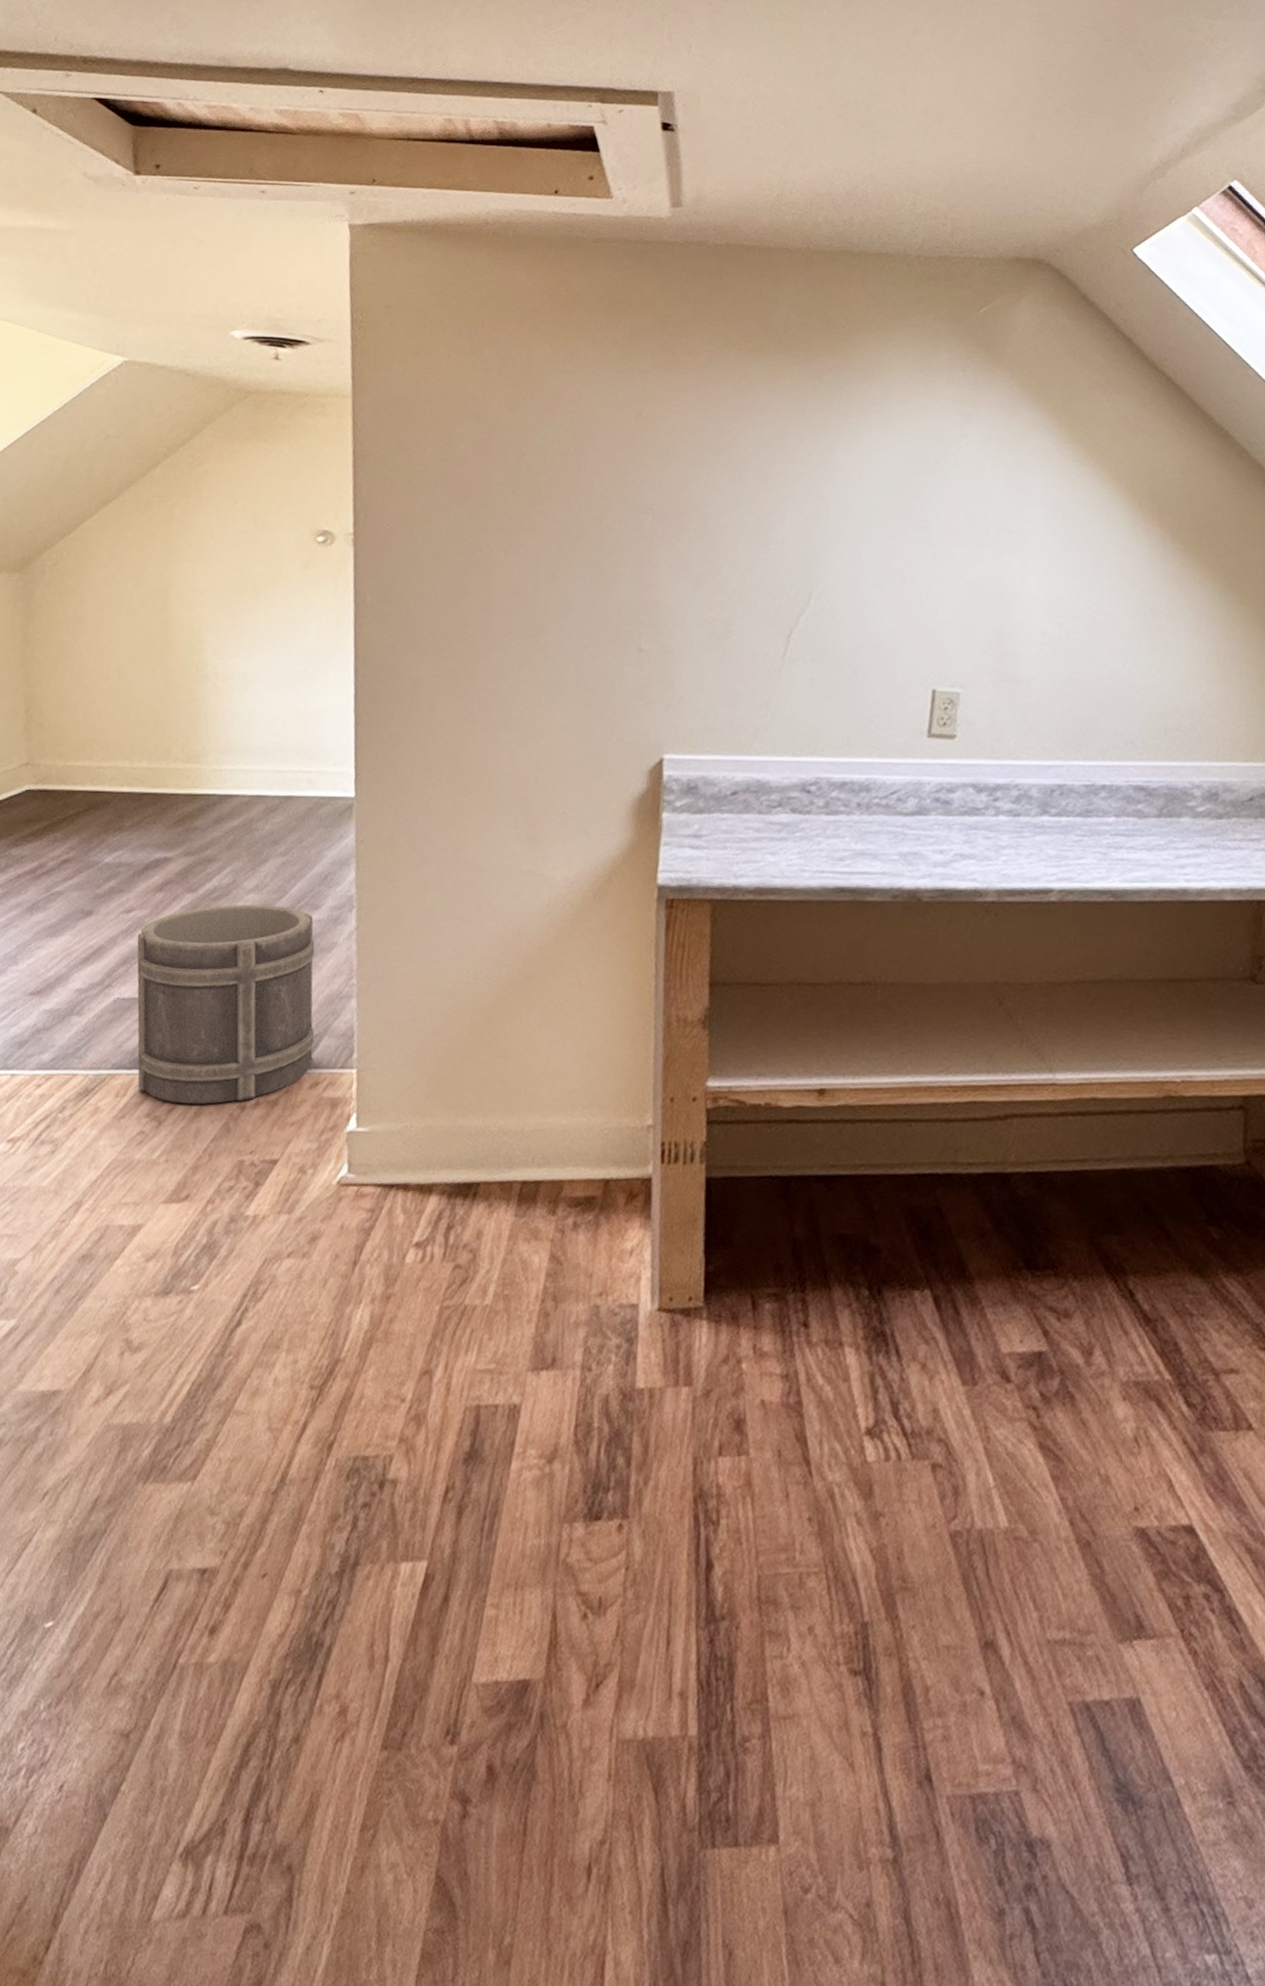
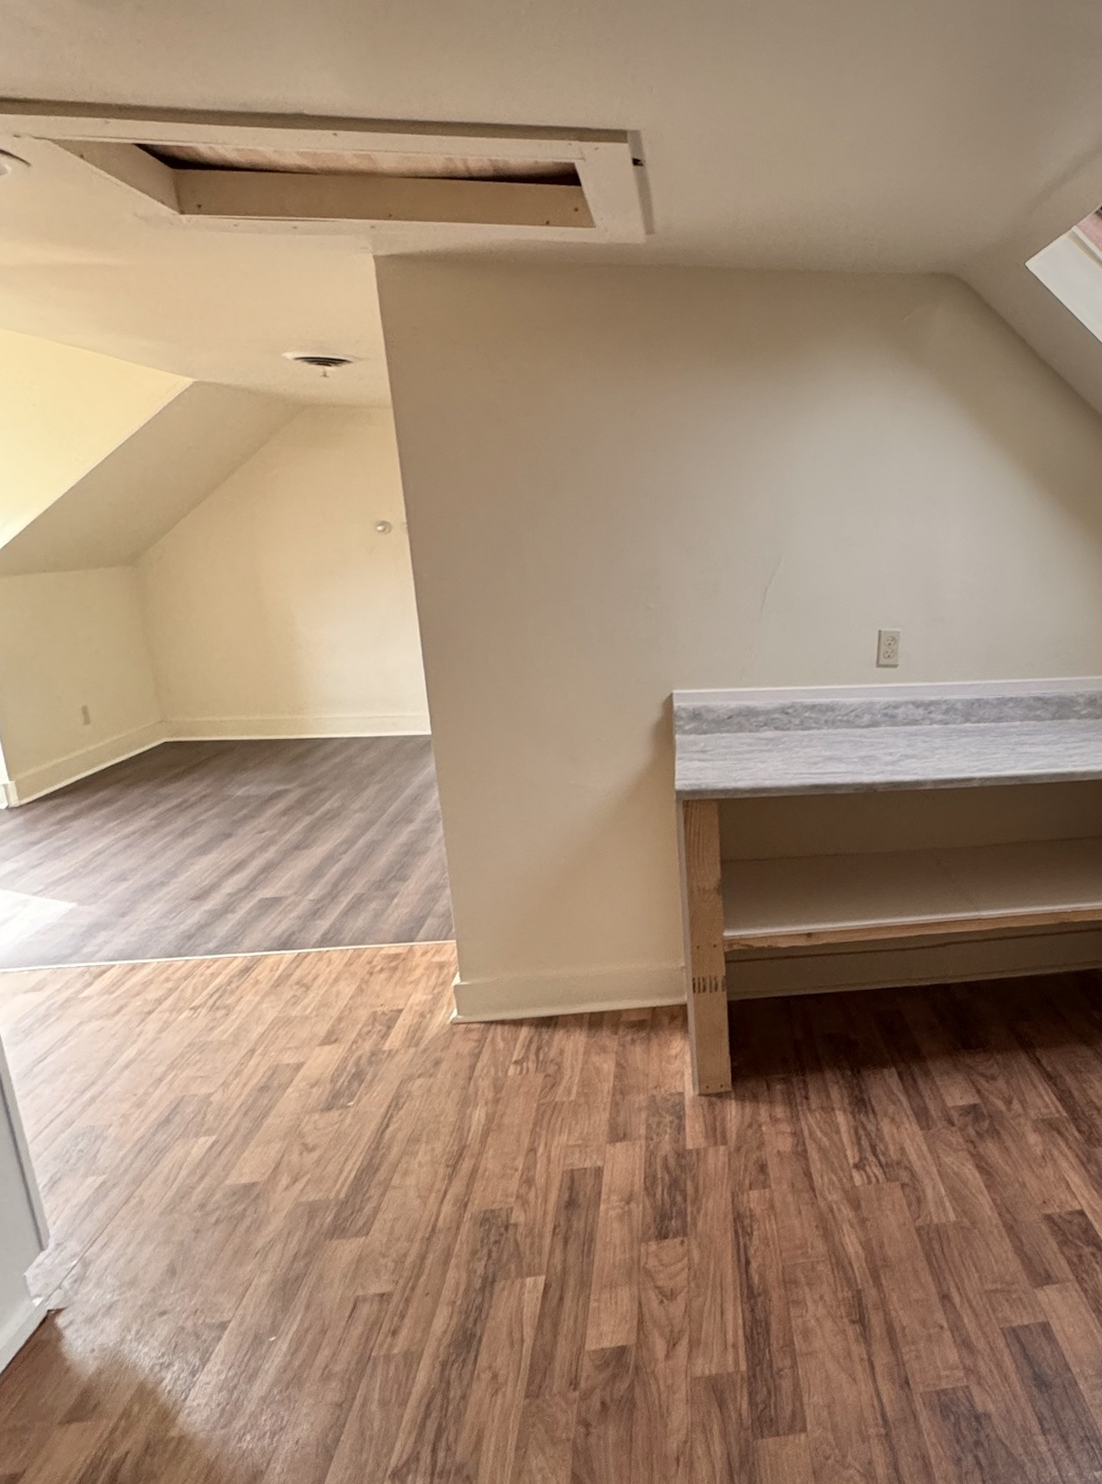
bucket: present [137,904,315,1104] -> none [271,821,421,973]

